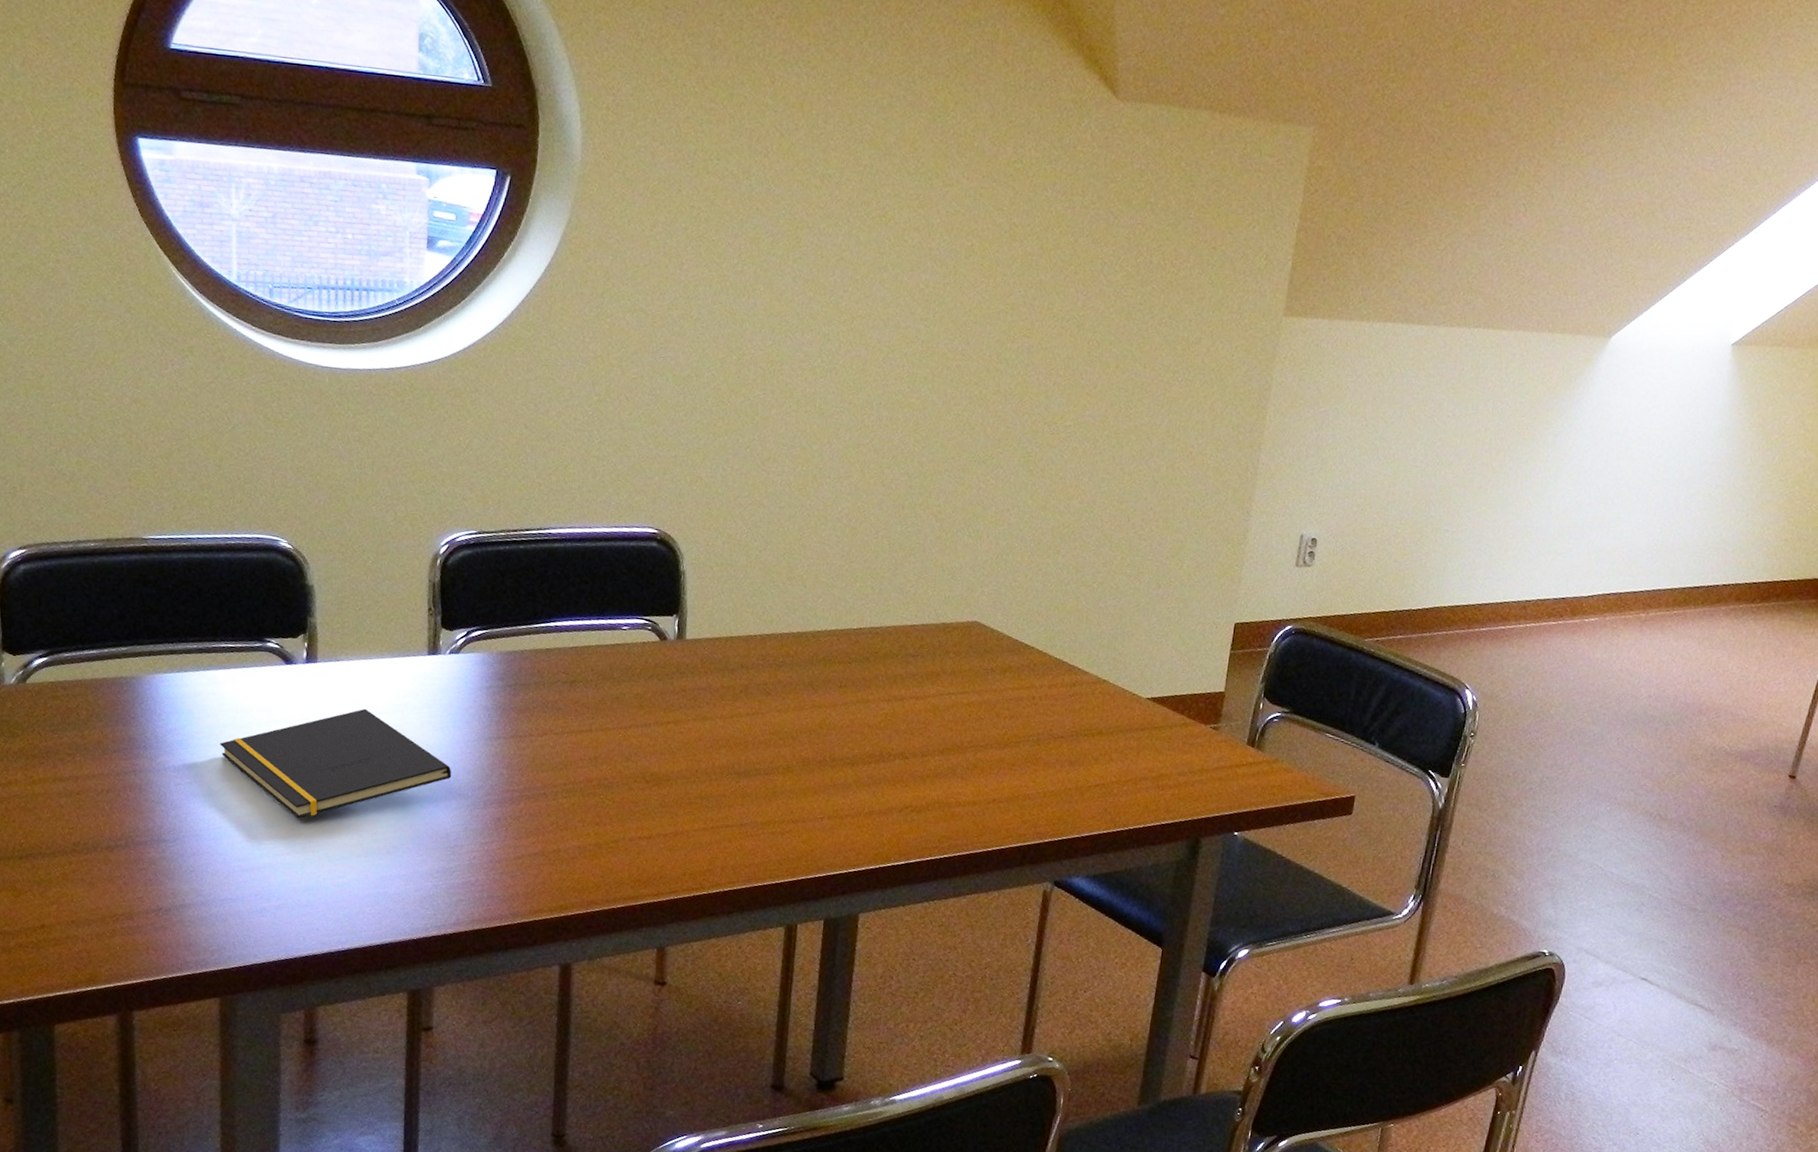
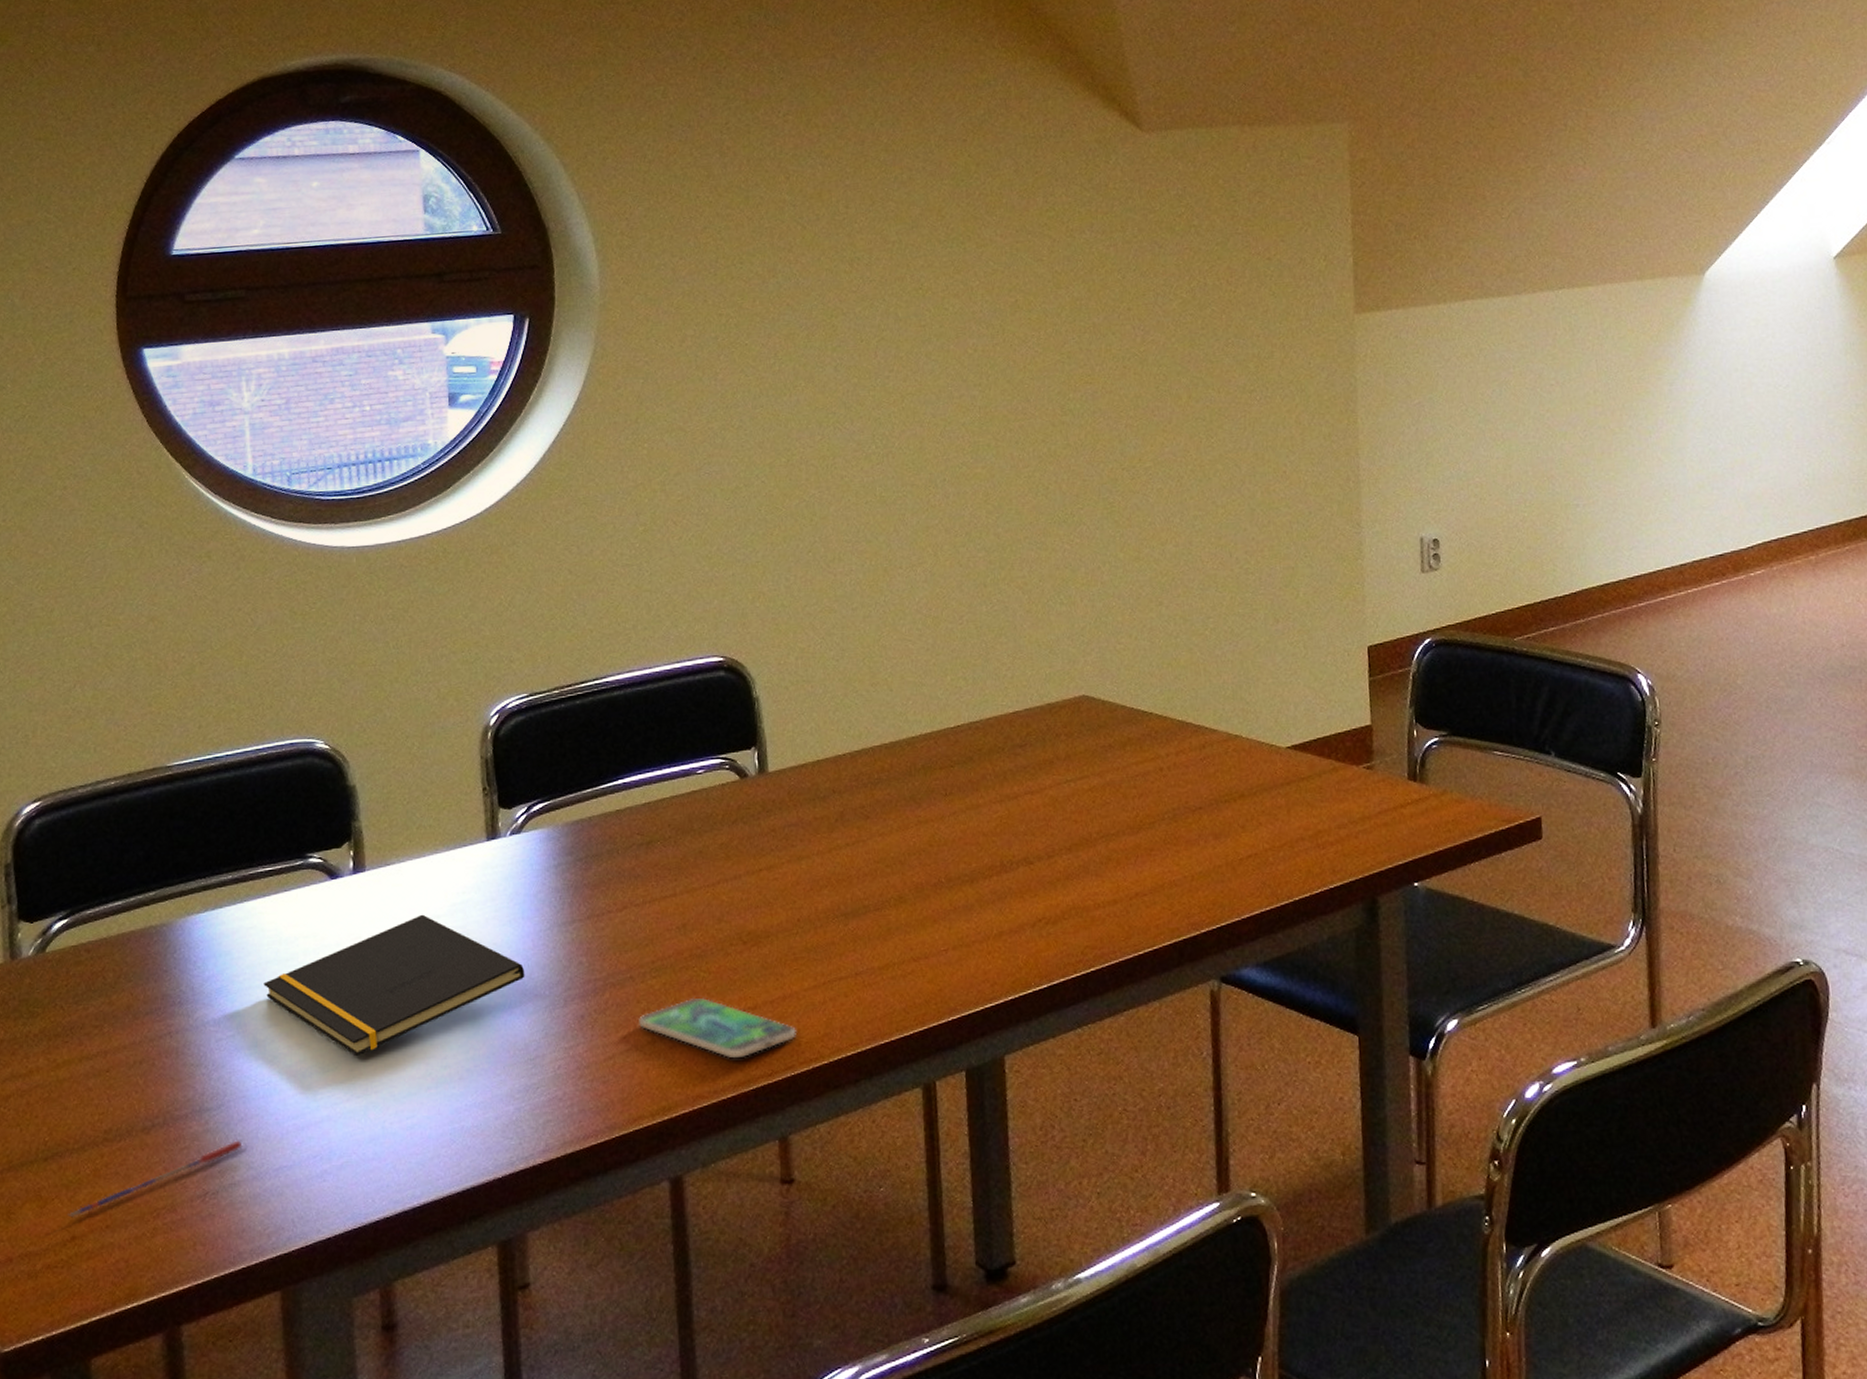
pen: none [39,870,194,910] -> present [68,1140,243,1218]
smartphone: none [546,820,683,877] -> present [638,997,796,1059]

